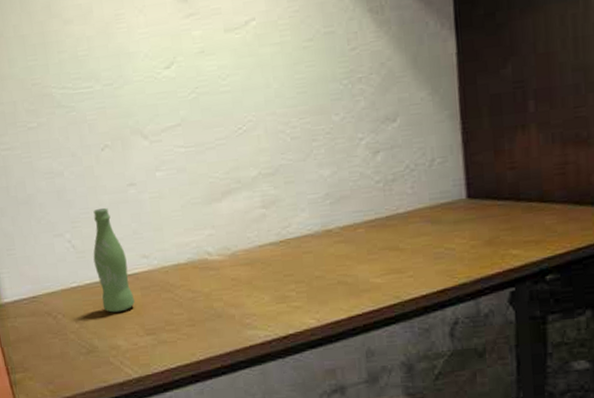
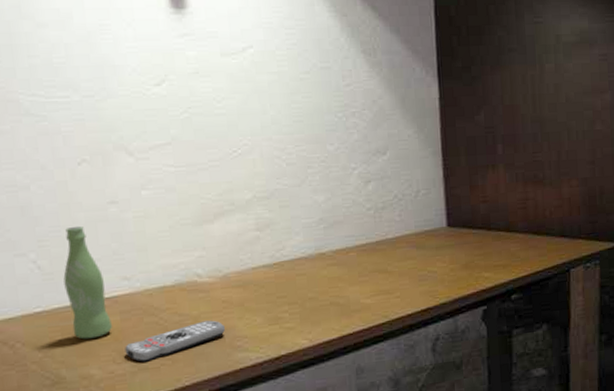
remote control: none [146,297,235,336] -> present [125,320,225,363]

